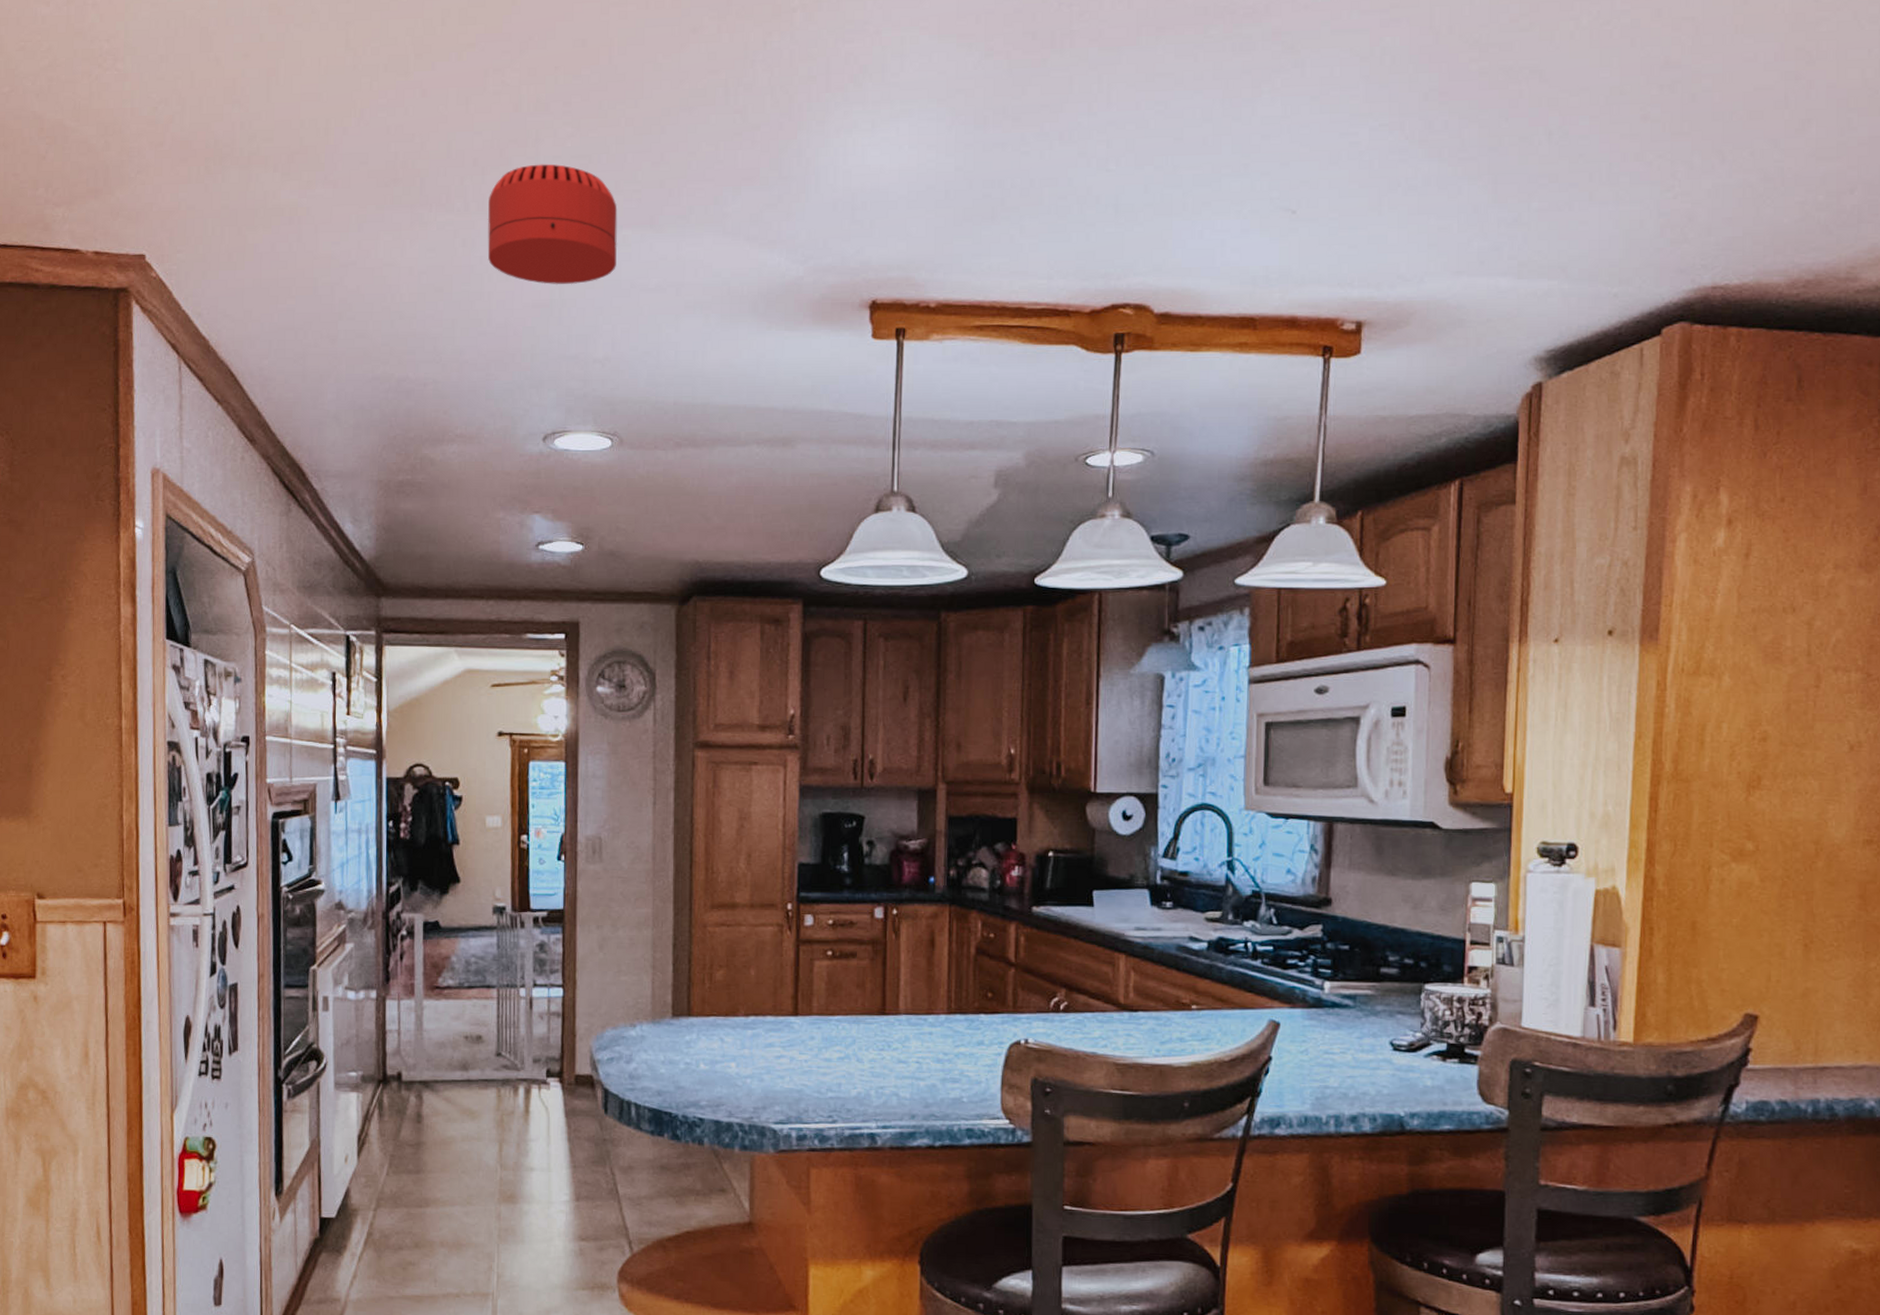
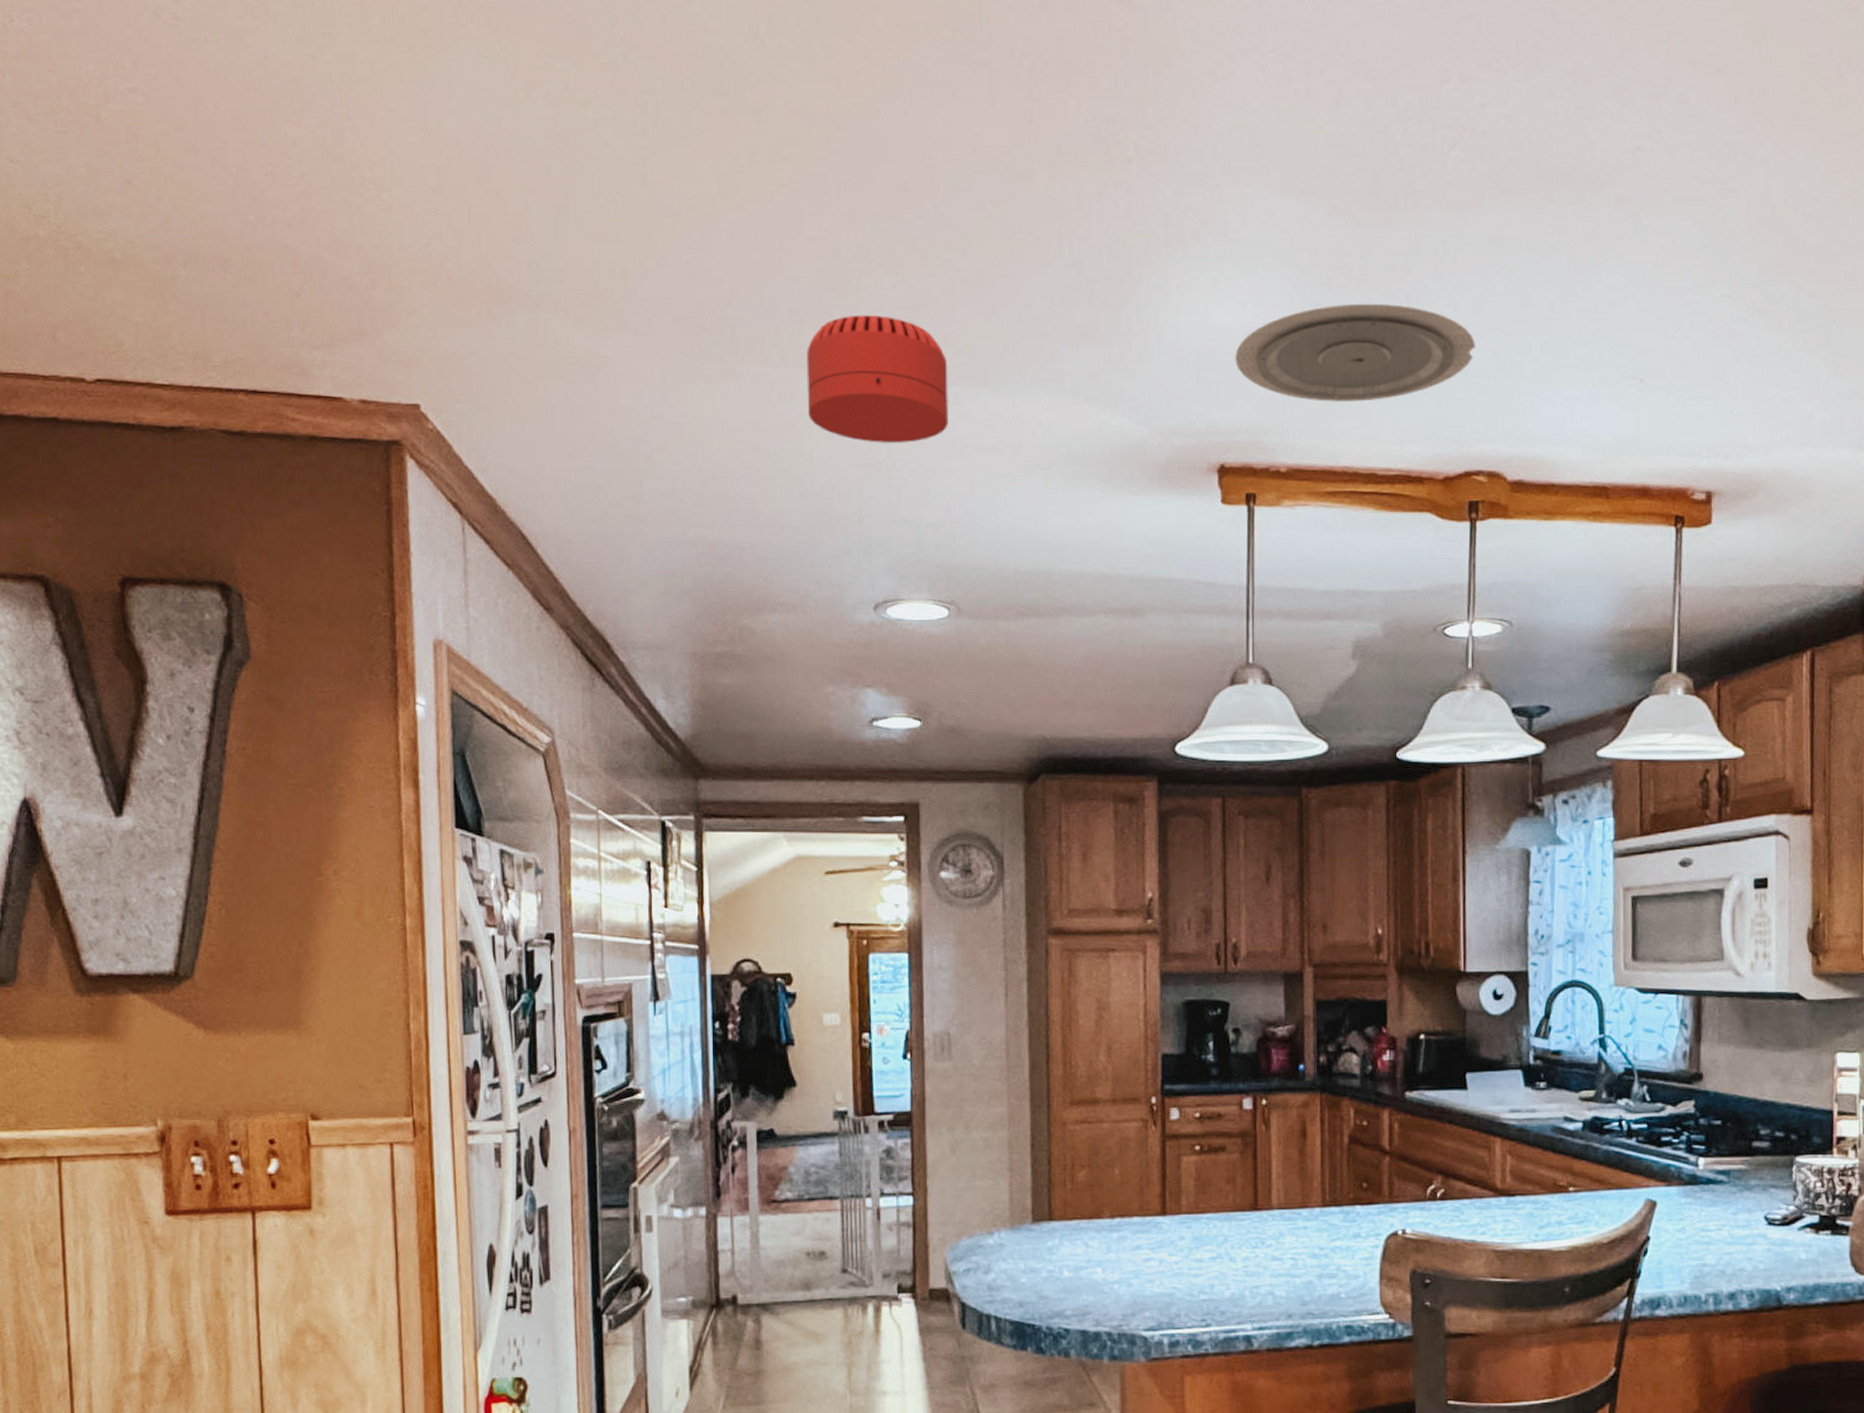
recessed light: none [888,141,1126,239] -> present [1234,303,1475,403]

